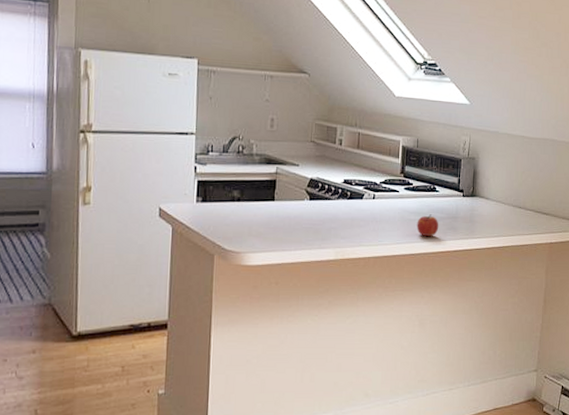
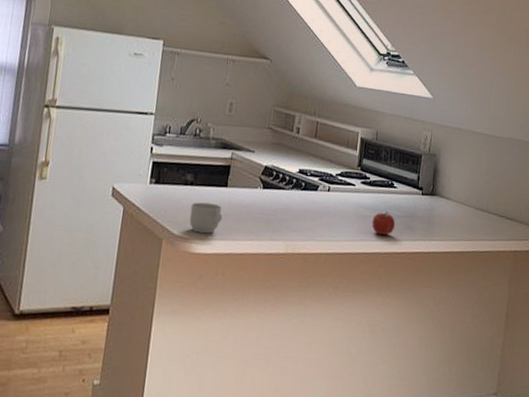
mug: none [239,217,272,247] -> present [189,202,223,234]

